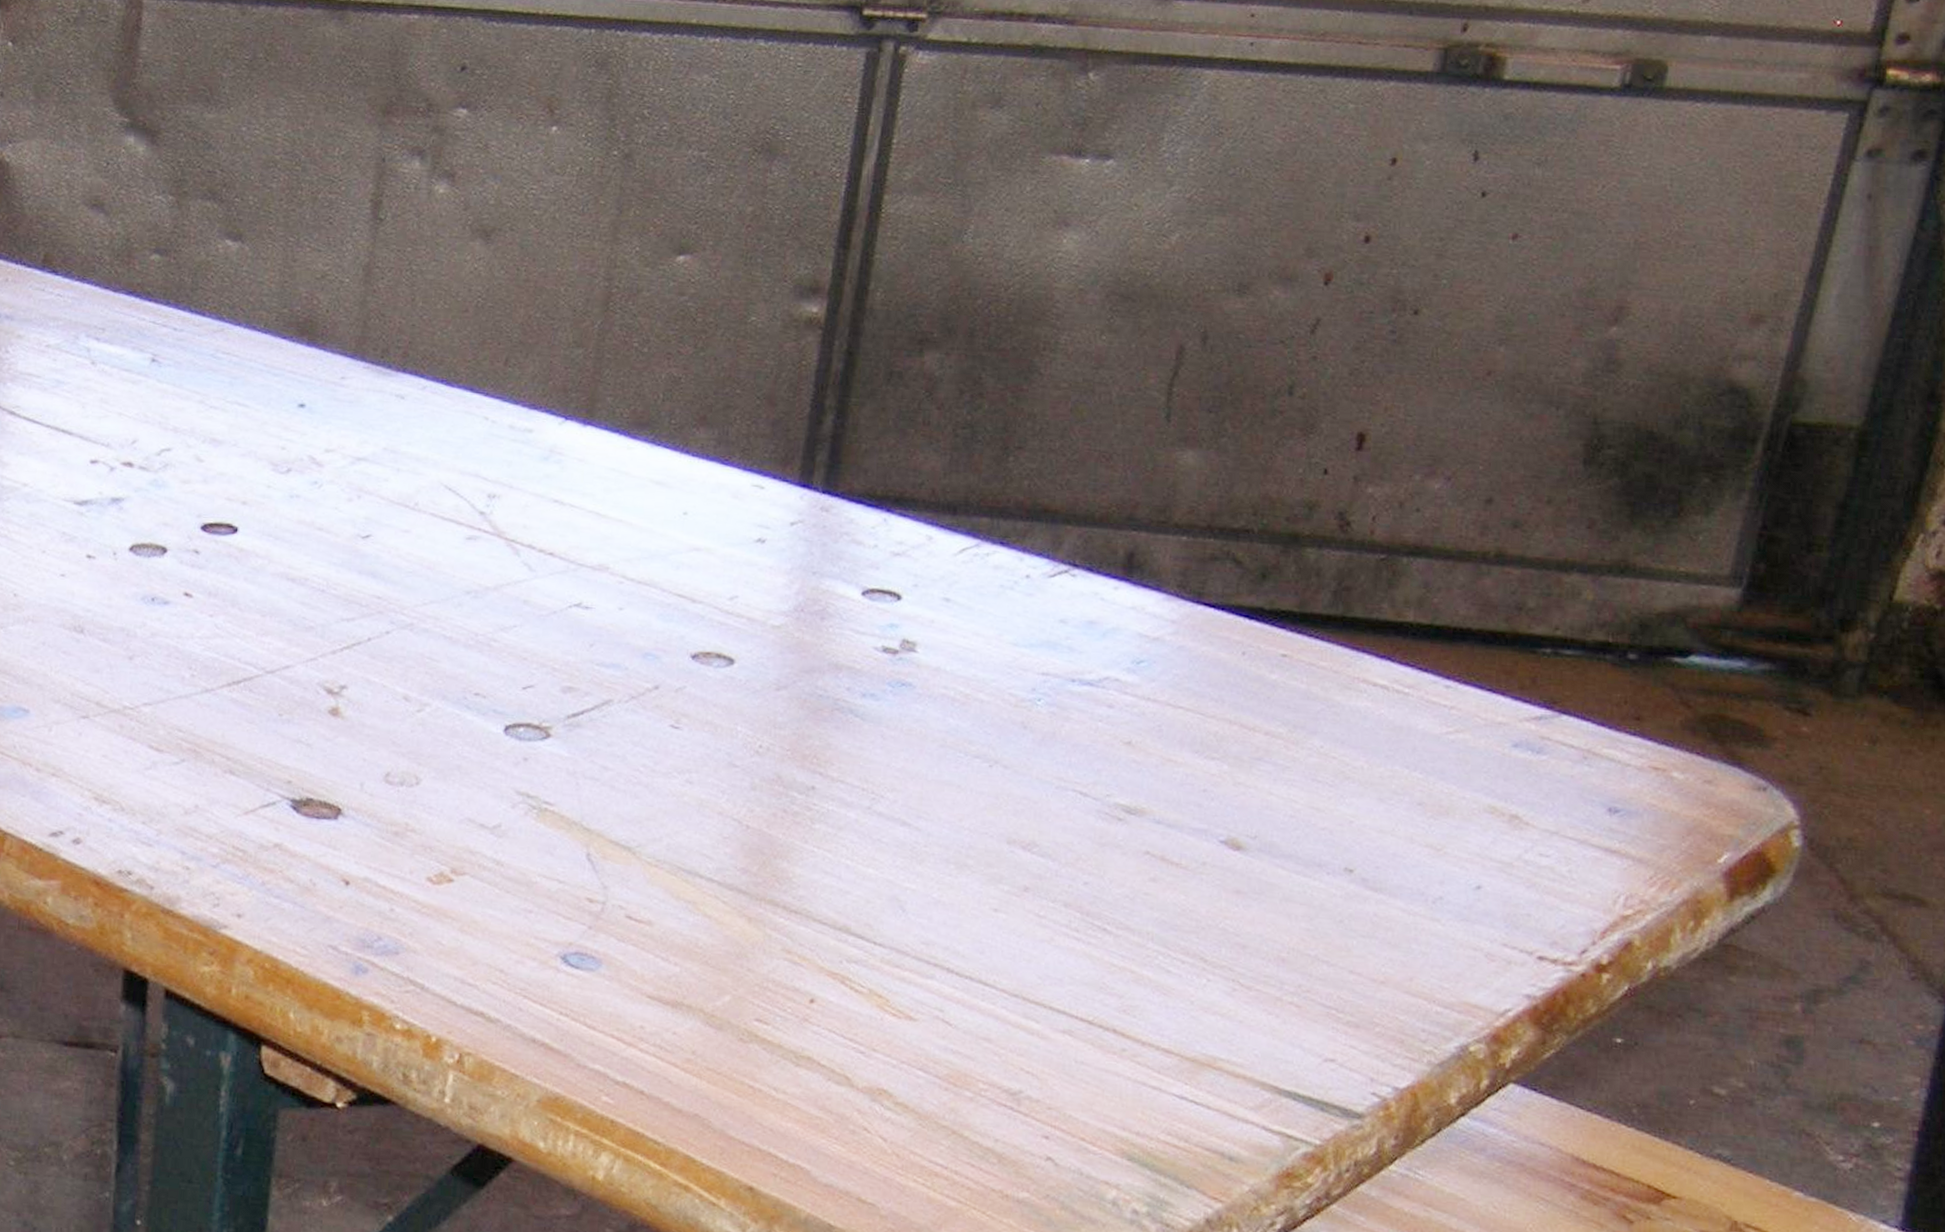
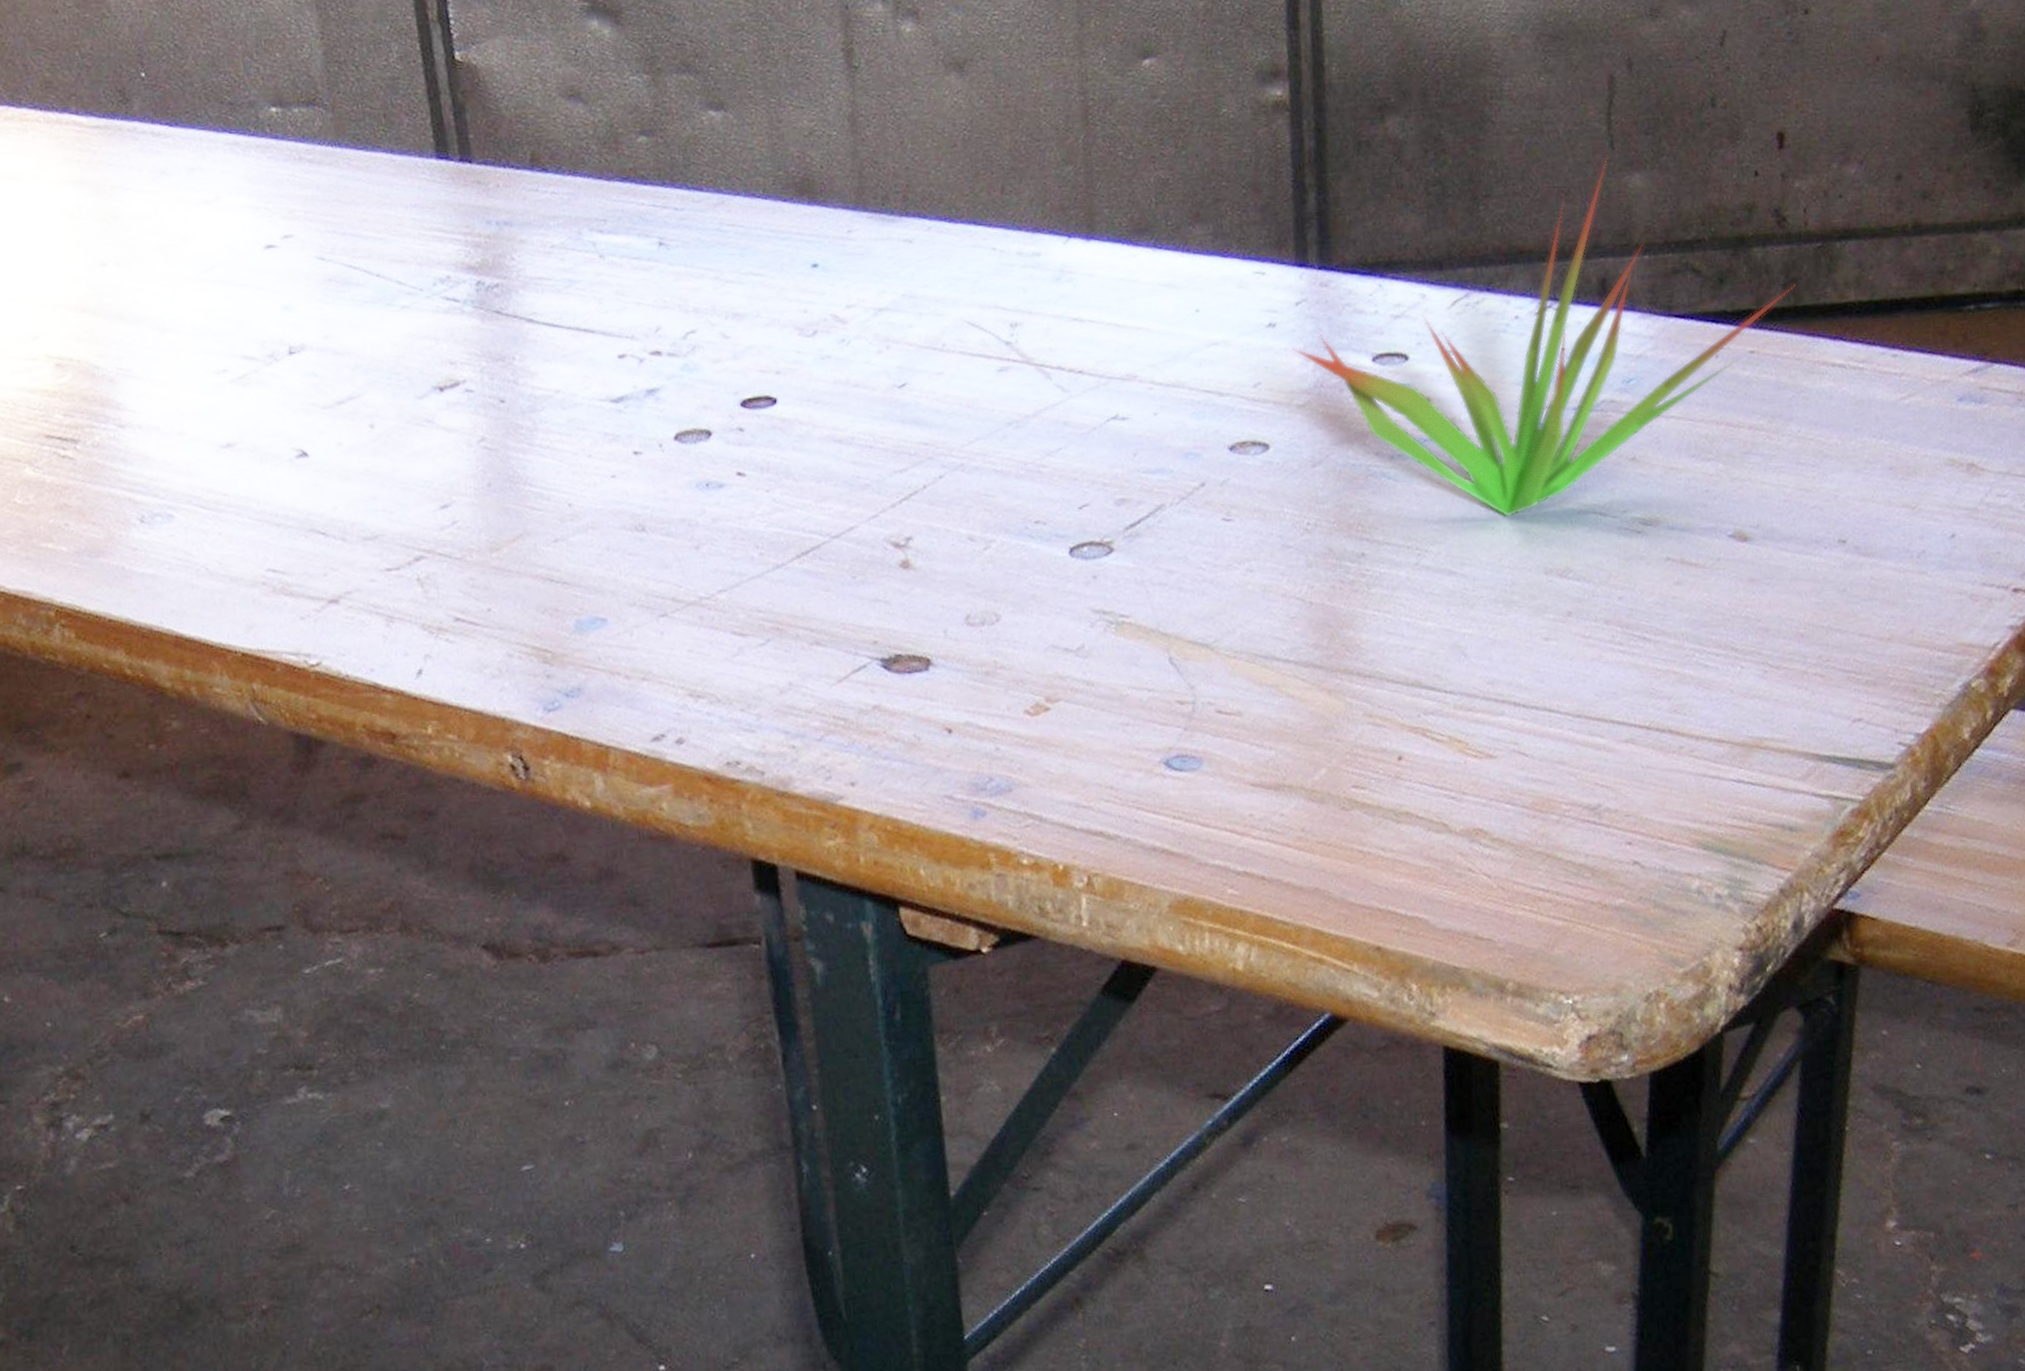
succulent plant: none [779,426,1348,779] -> present [1293,155,1796,517]

